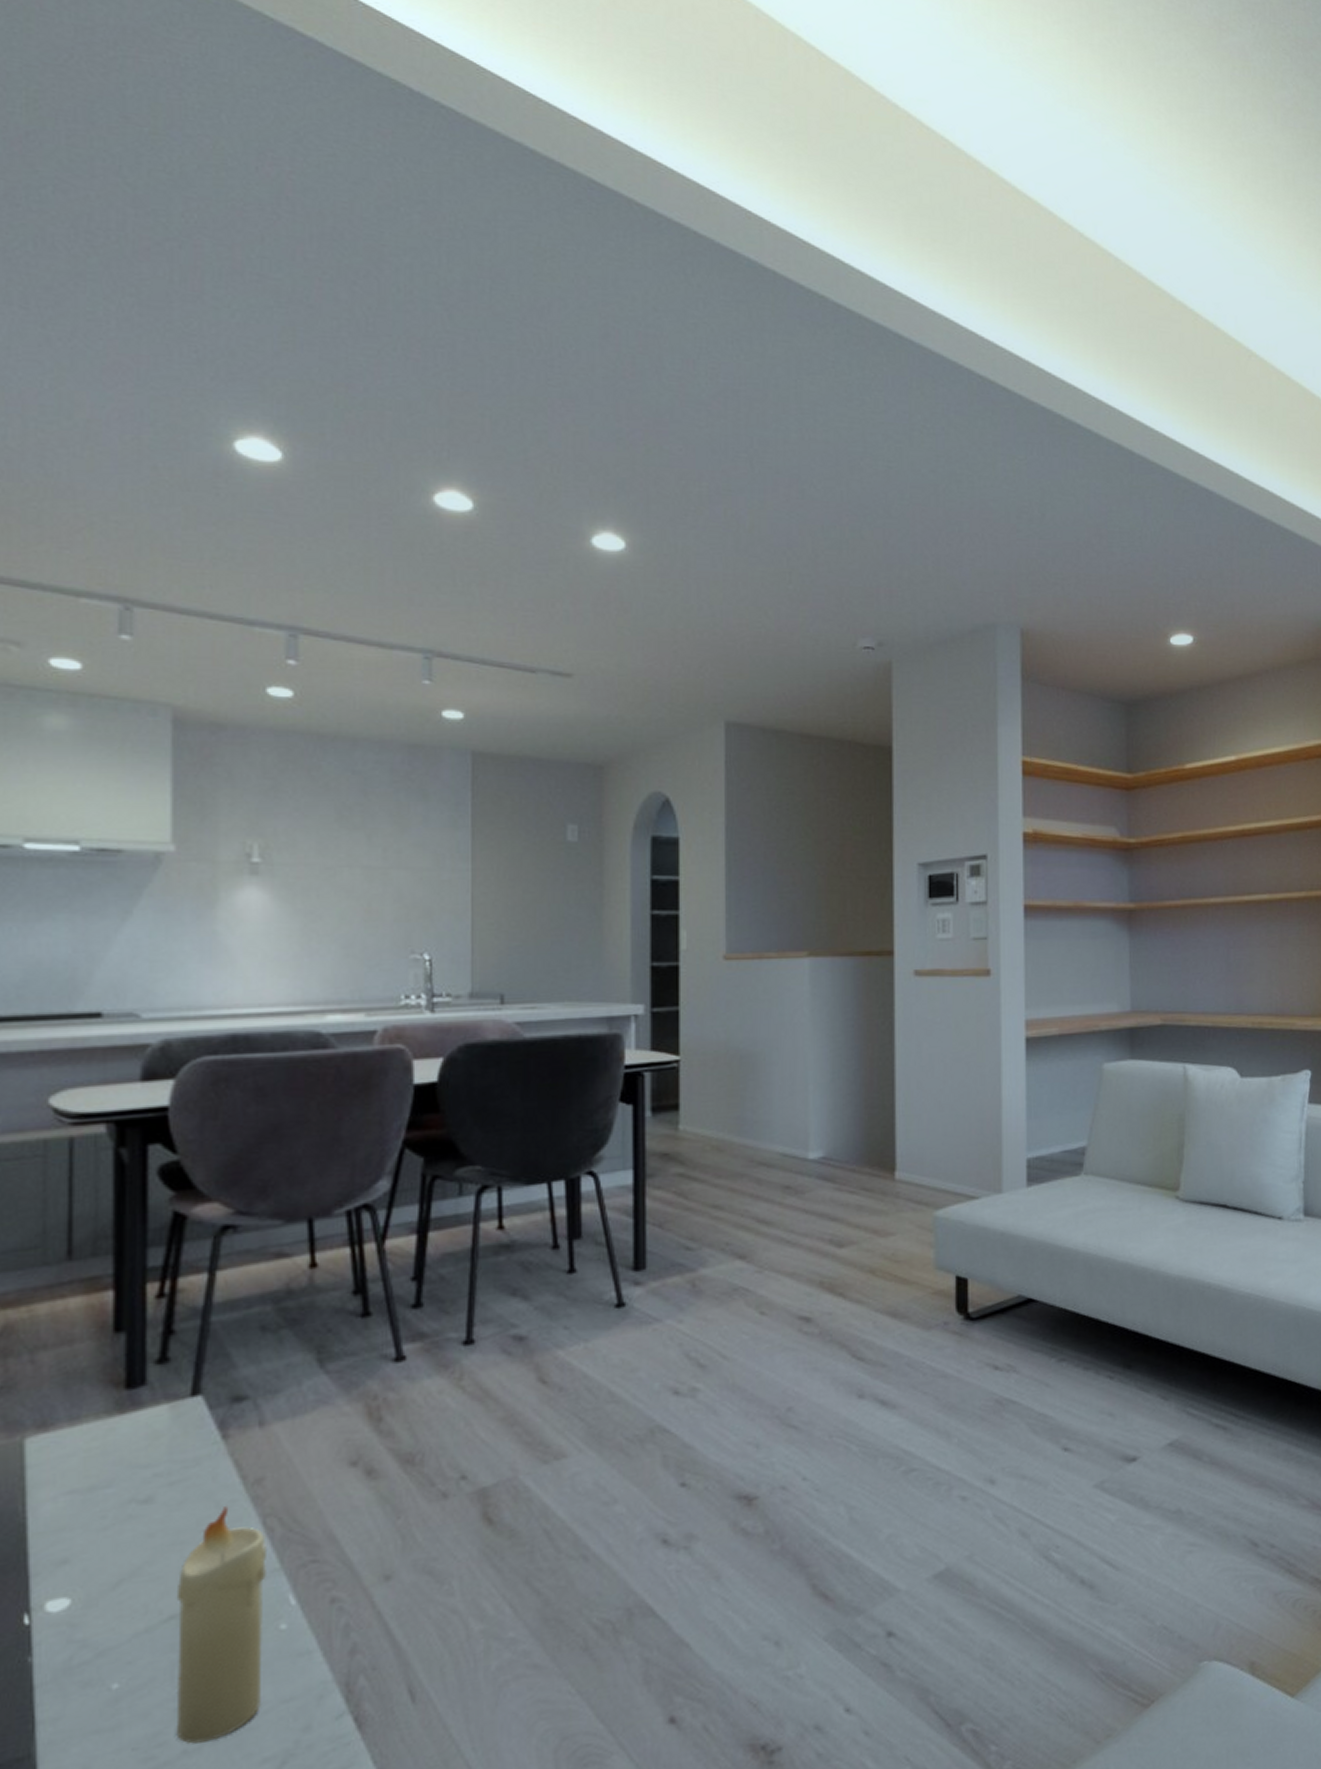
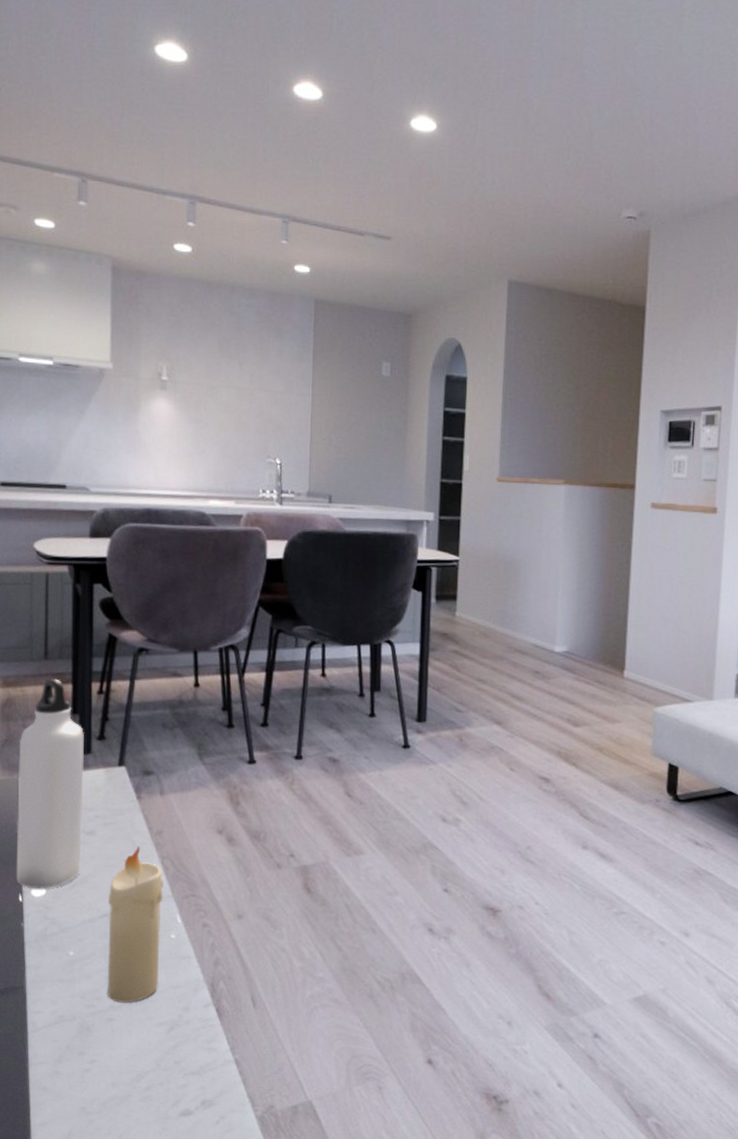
water bottle: none [18,1285,136,1602] -> present [16,678,85,889]

